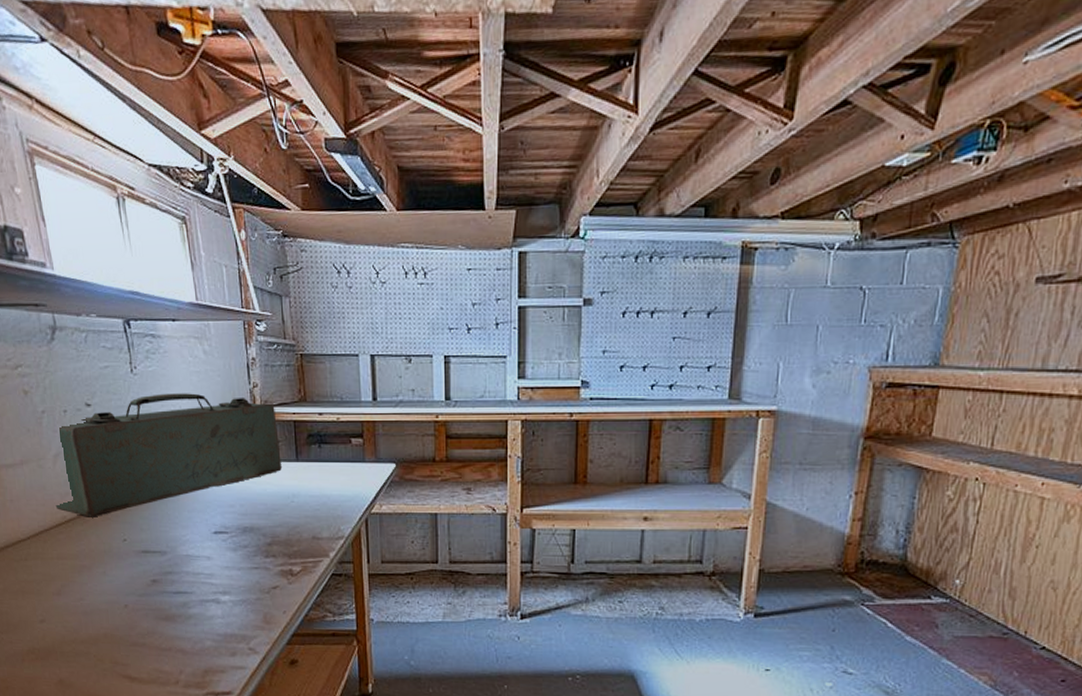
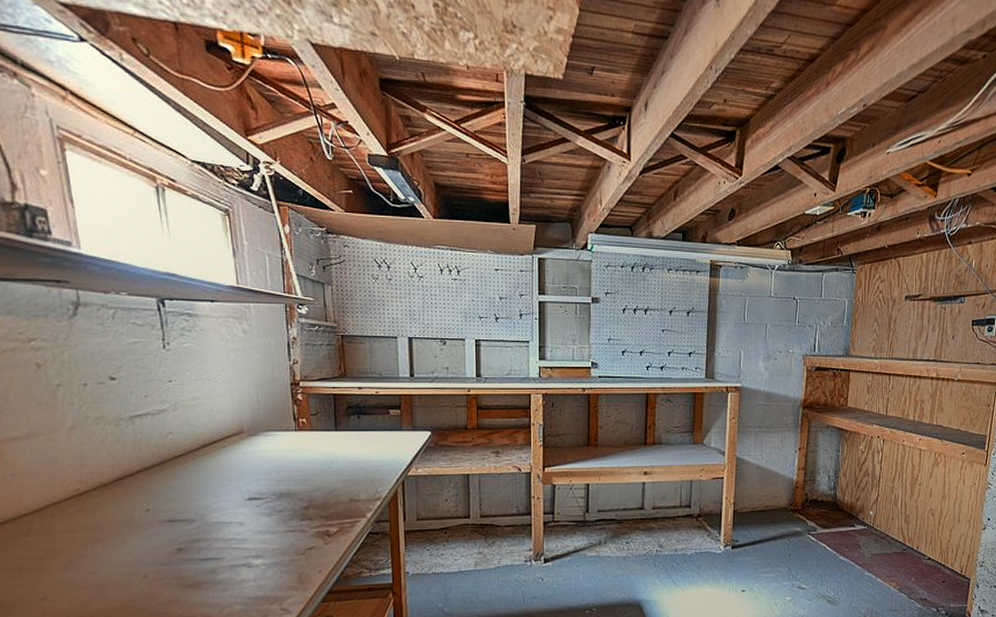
toolbox: present [55,393,282,517] -> none [67,368,320,489]

